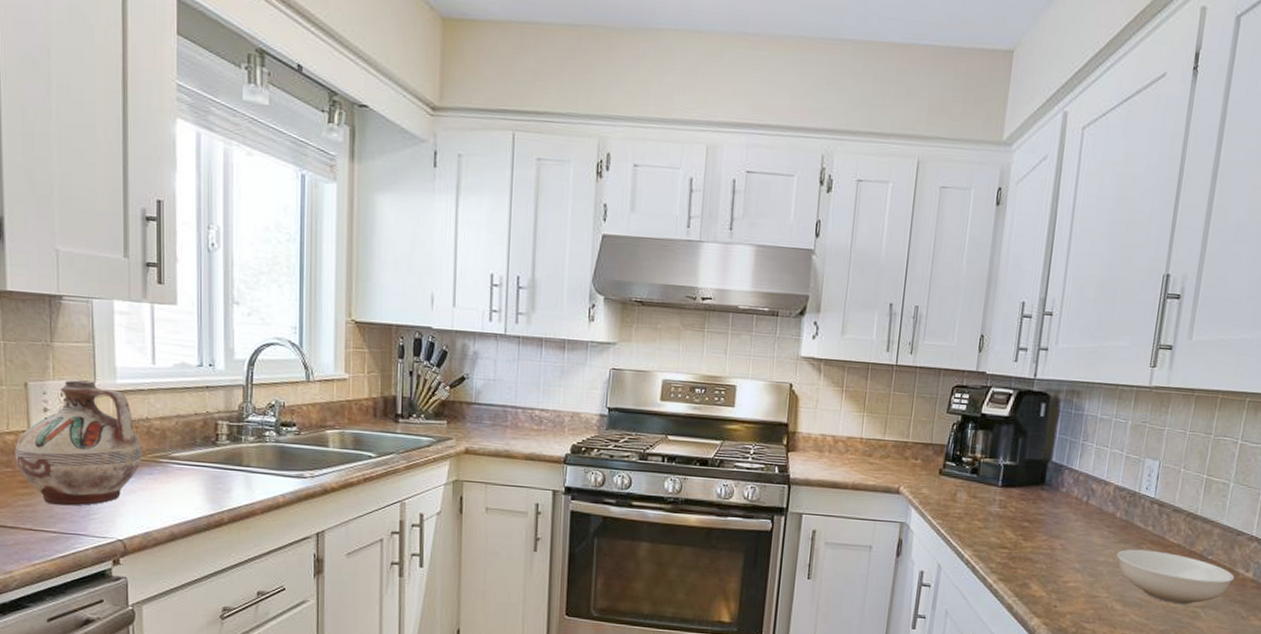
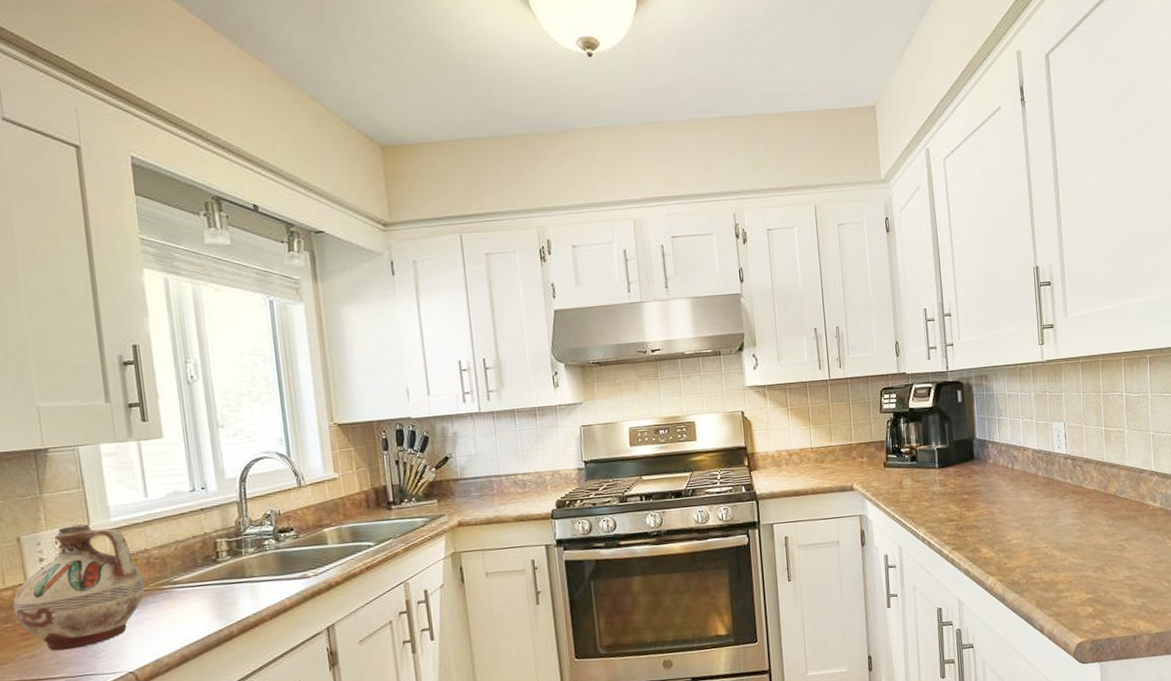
bowl: present [1117,549,1235,605] -> none [1046,498,1147,542]

